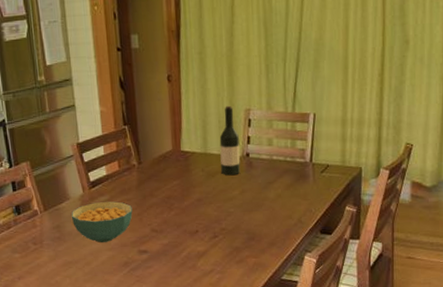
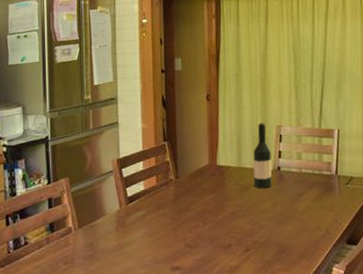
cereal bowl: present [71,201,133,243] -> none [105,216,168,260]

